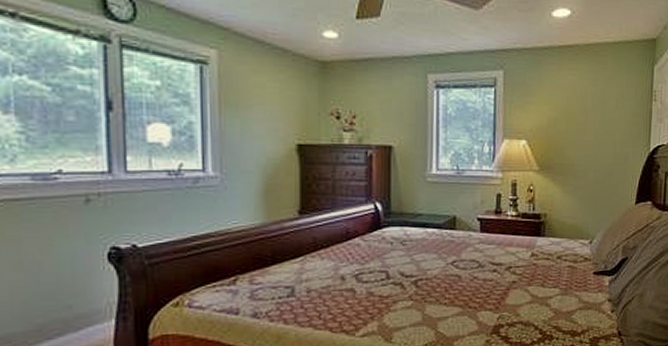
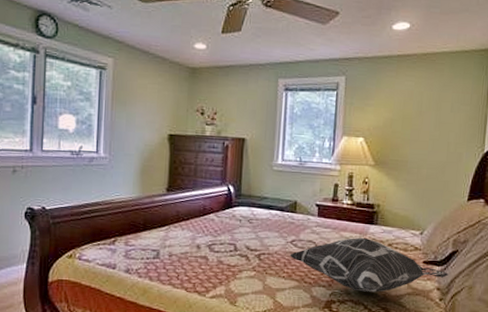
decorative pillow: none [451,251,620,311] -> present [290,237,449,292]

